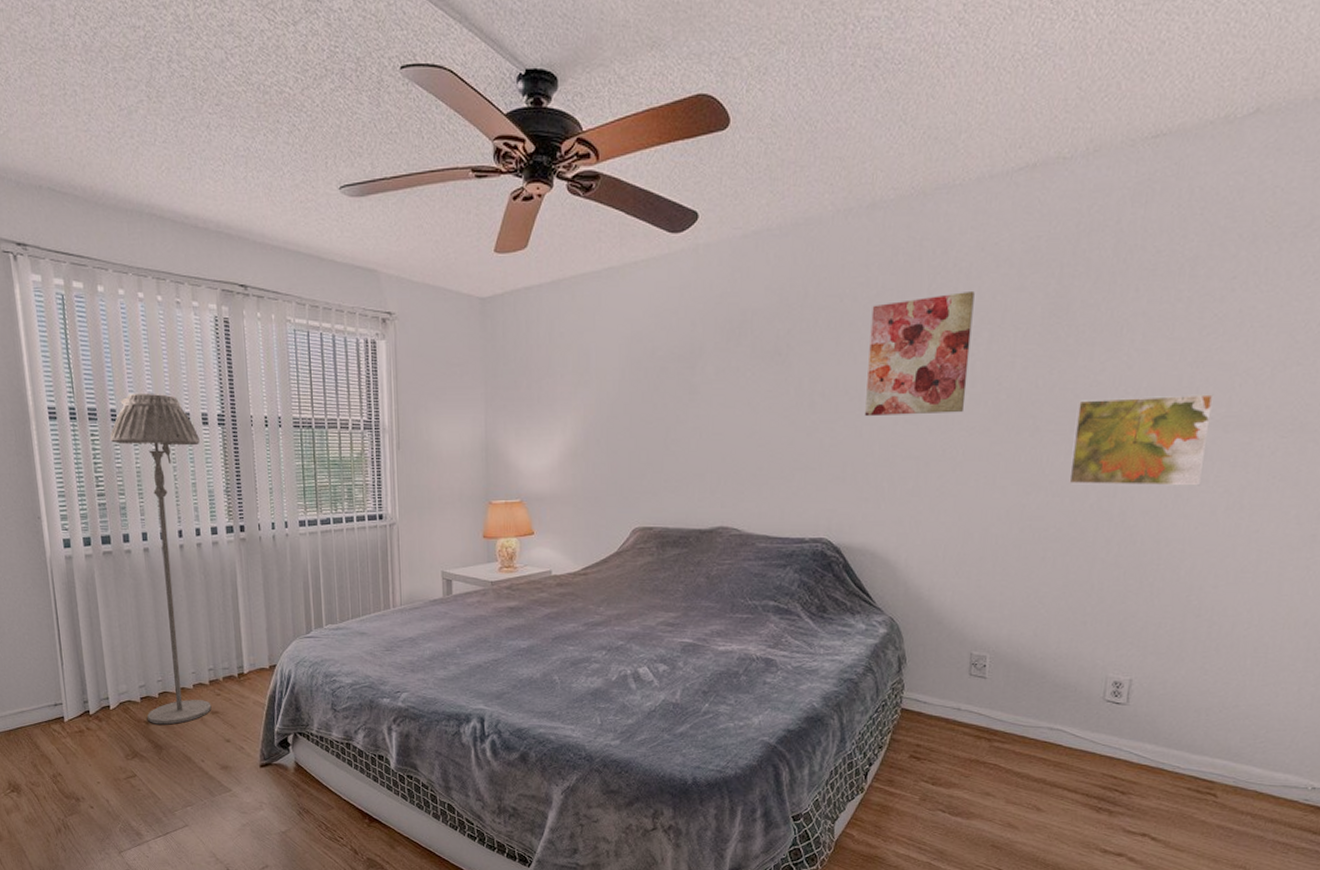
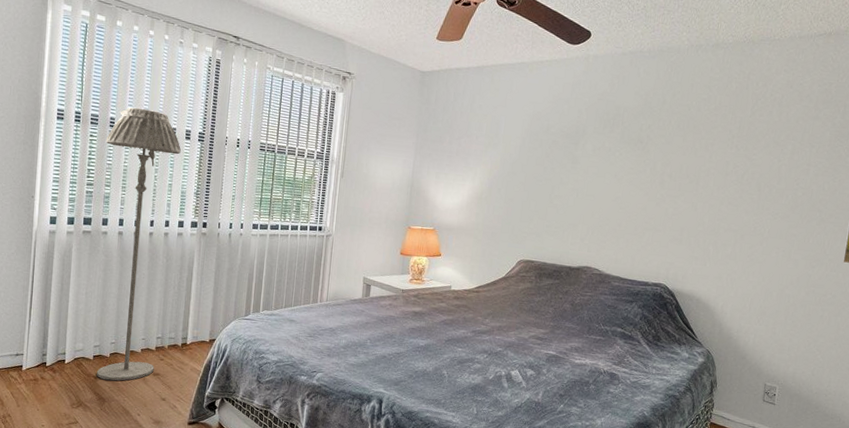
wall art: present [865,290,975,417] -> none [700,114,784,202]

